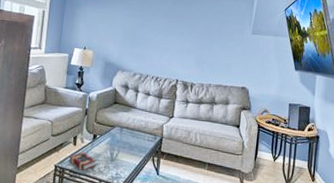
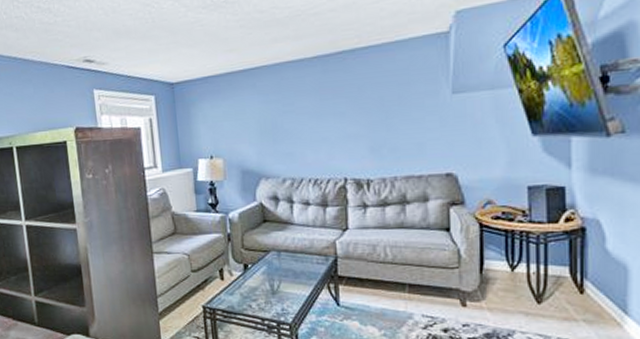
book: present [69,151,97,172] -> none [218,286,254,311]

